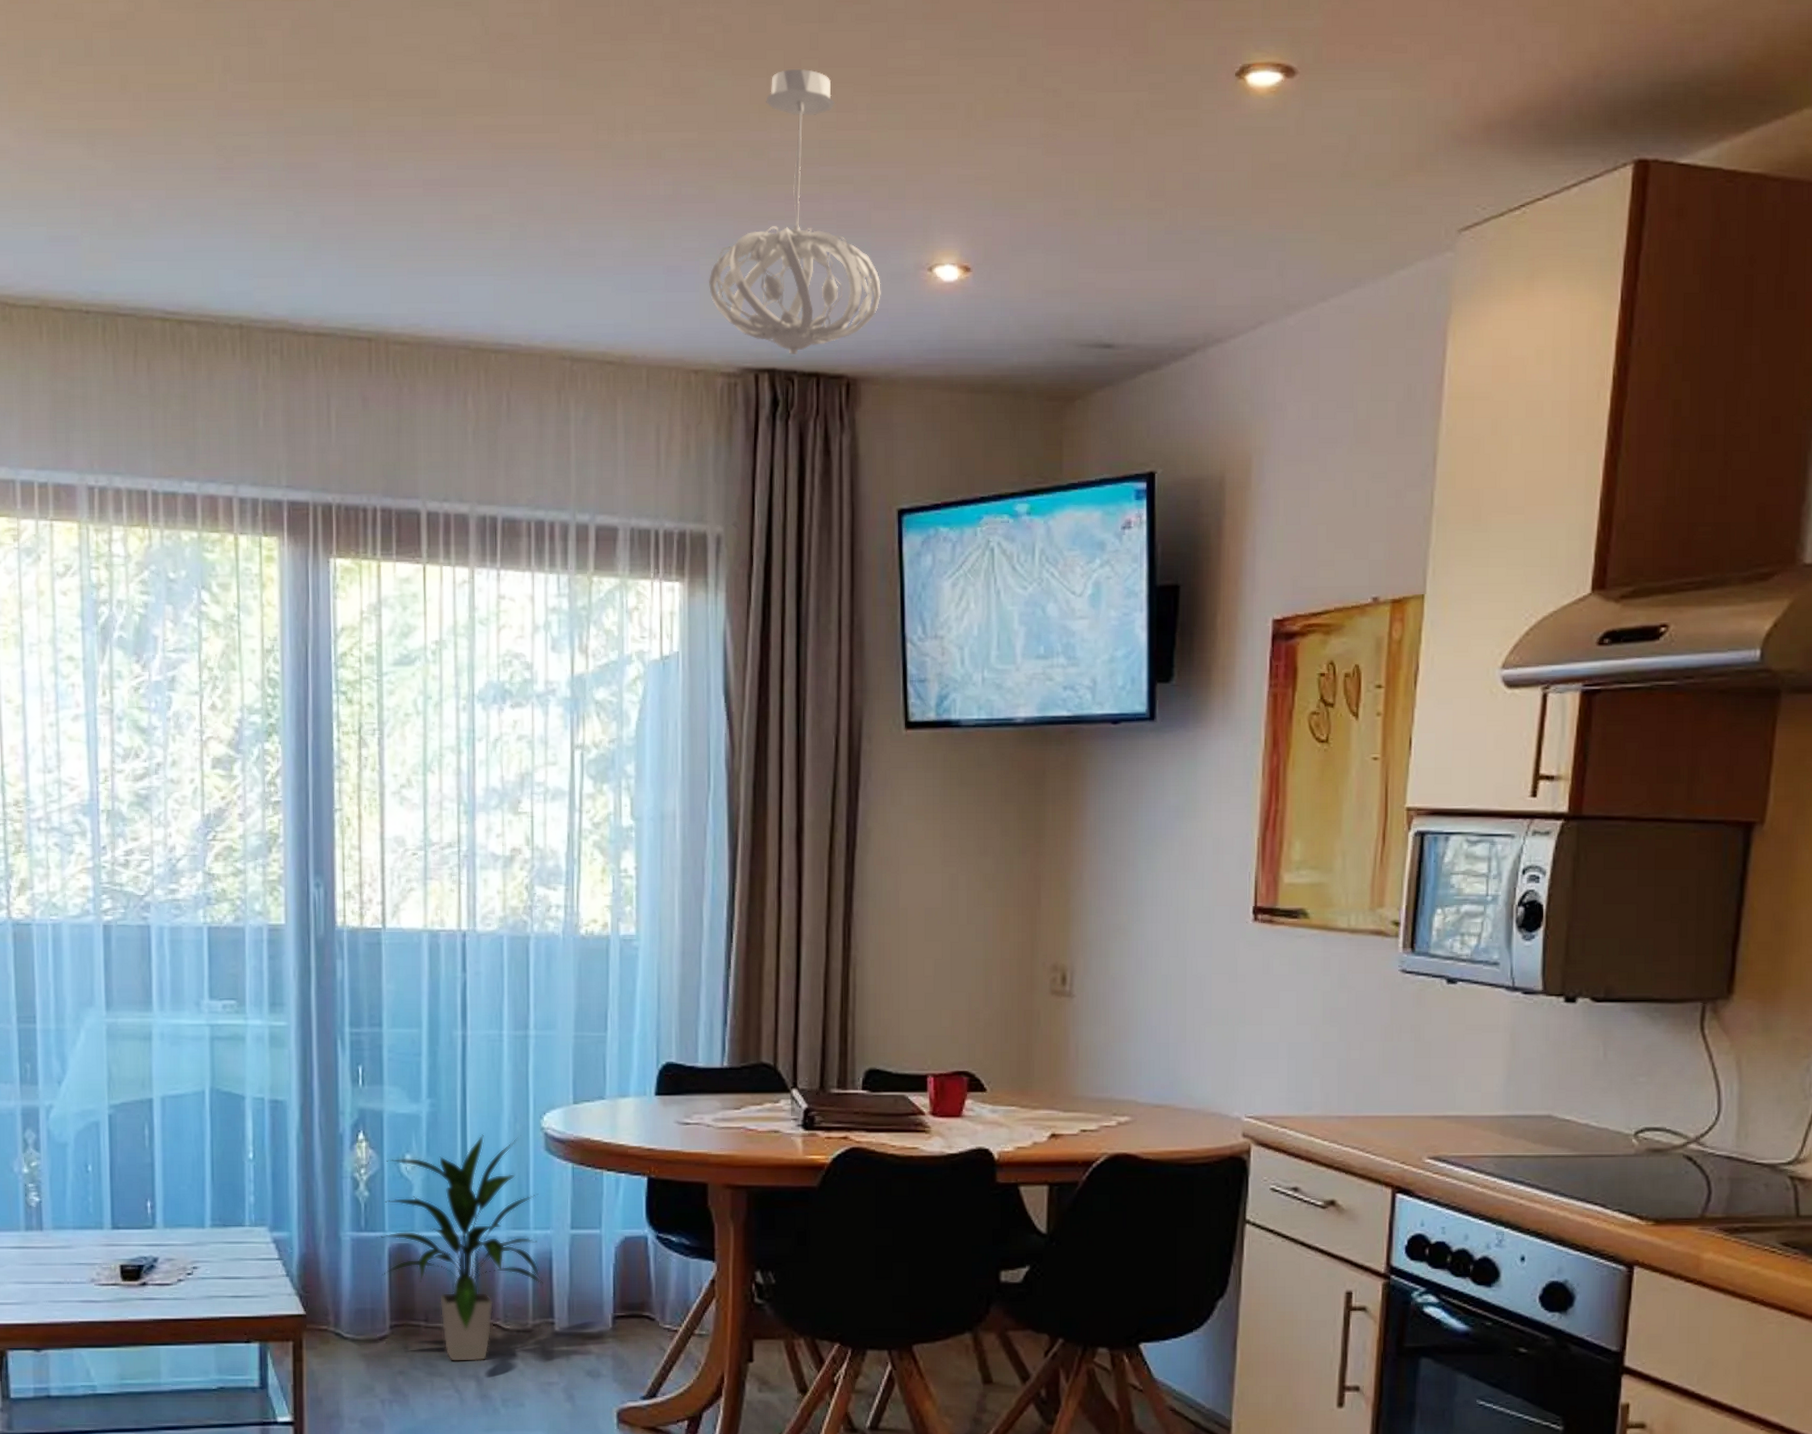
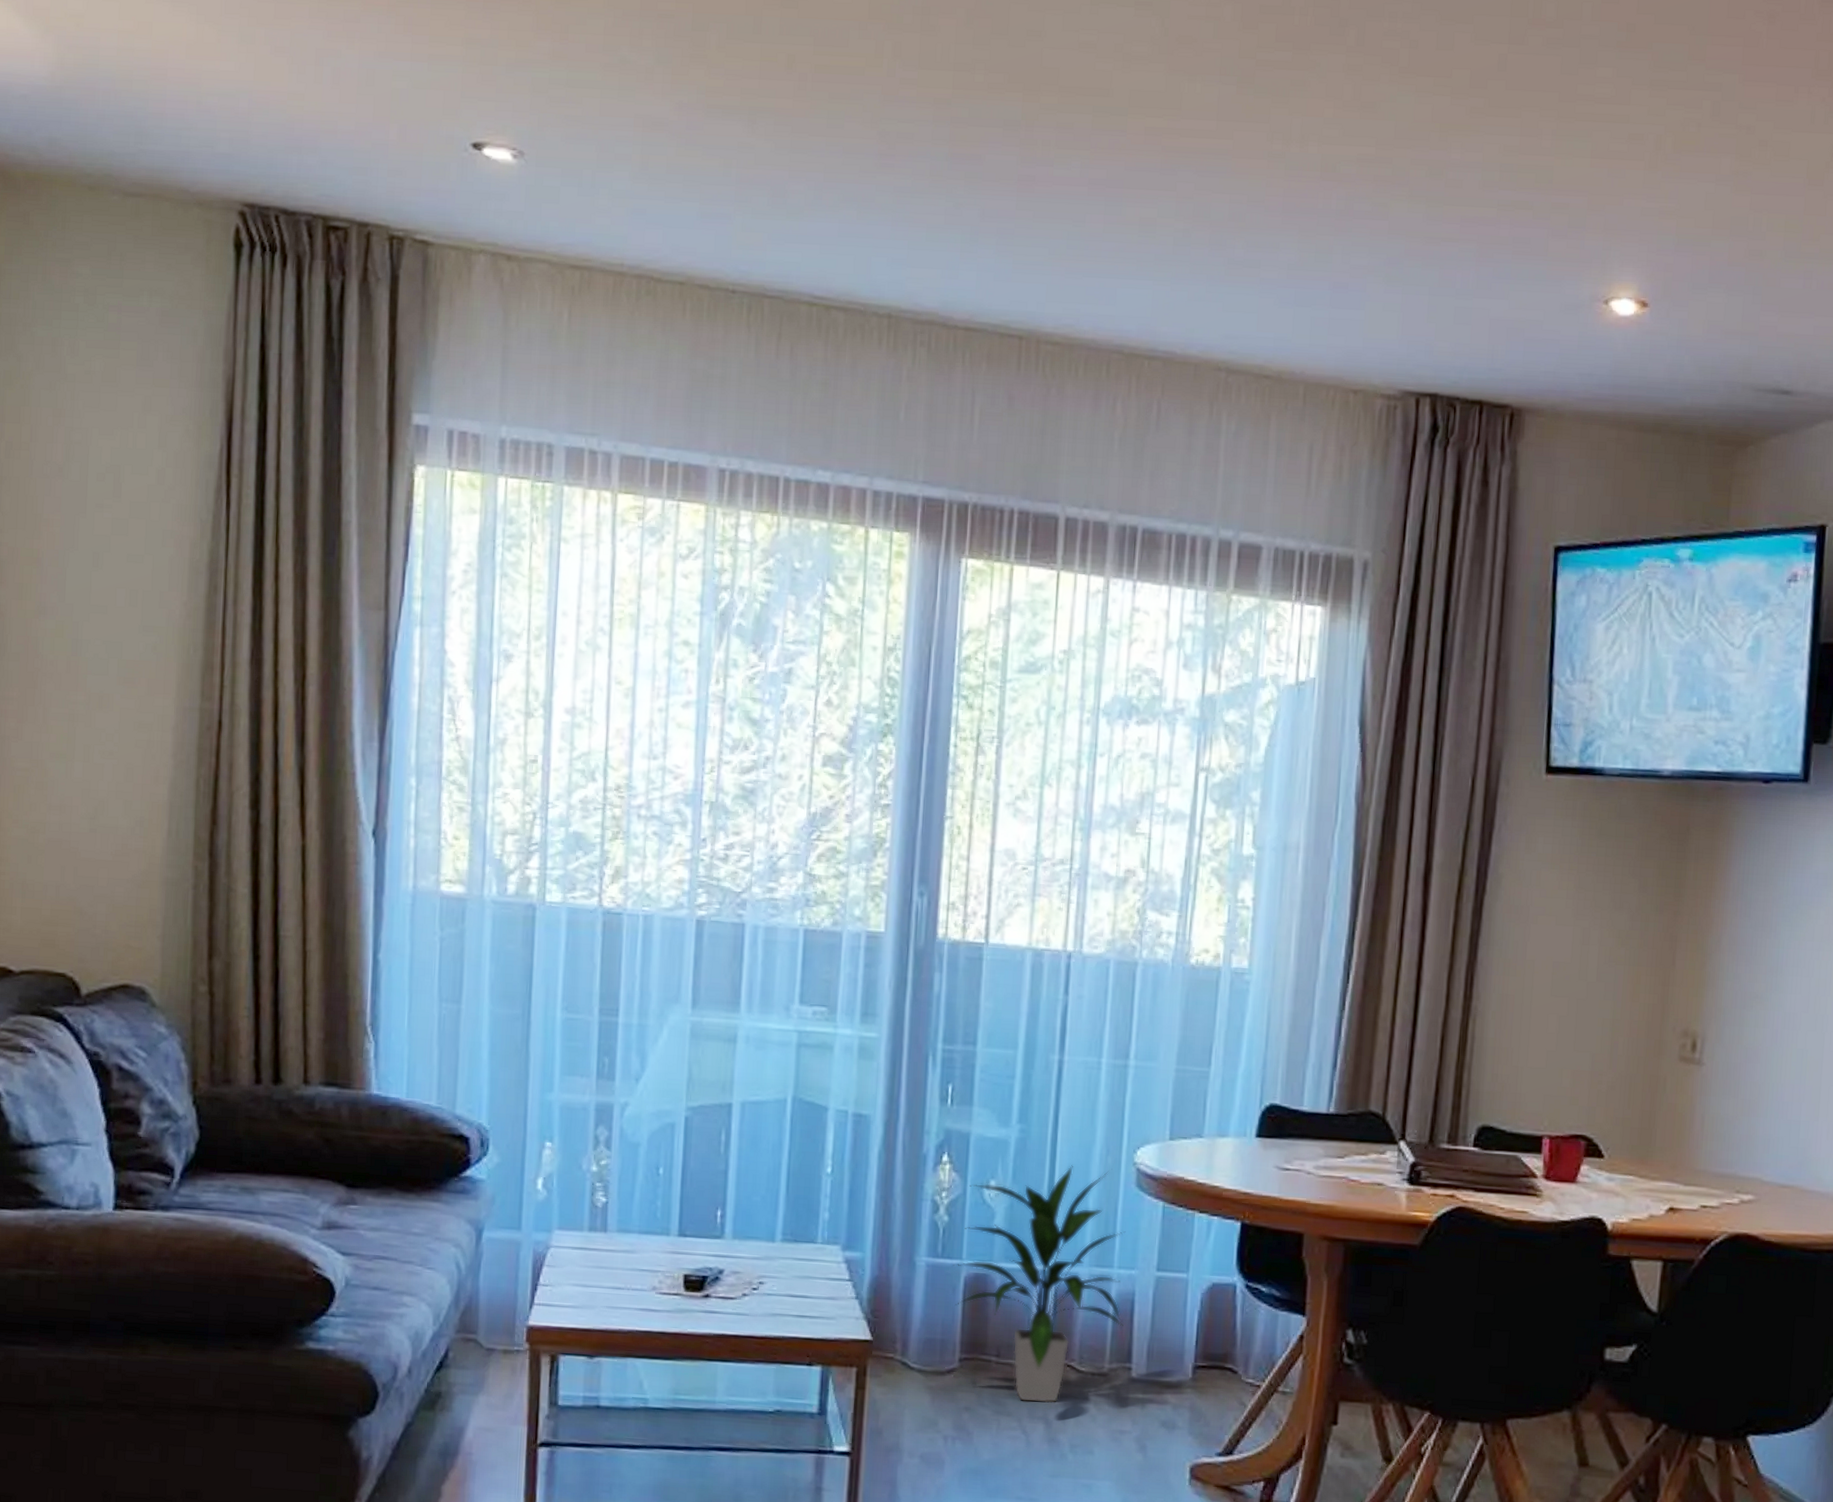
pendant light: present [708,69,881,354] -> none [1374,90,1554,380]

